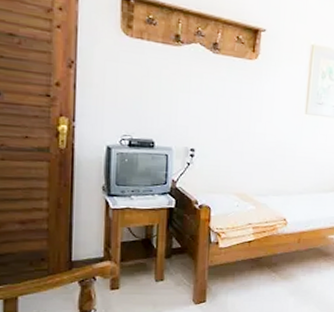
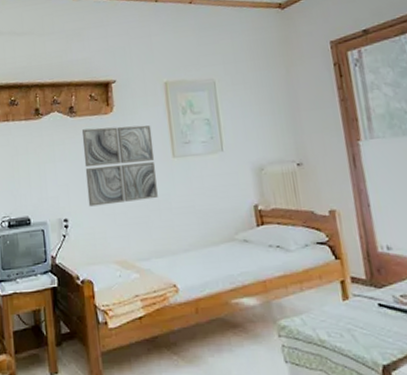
wall art: none [218,68,291,146] -> present [81,125,158,207]

